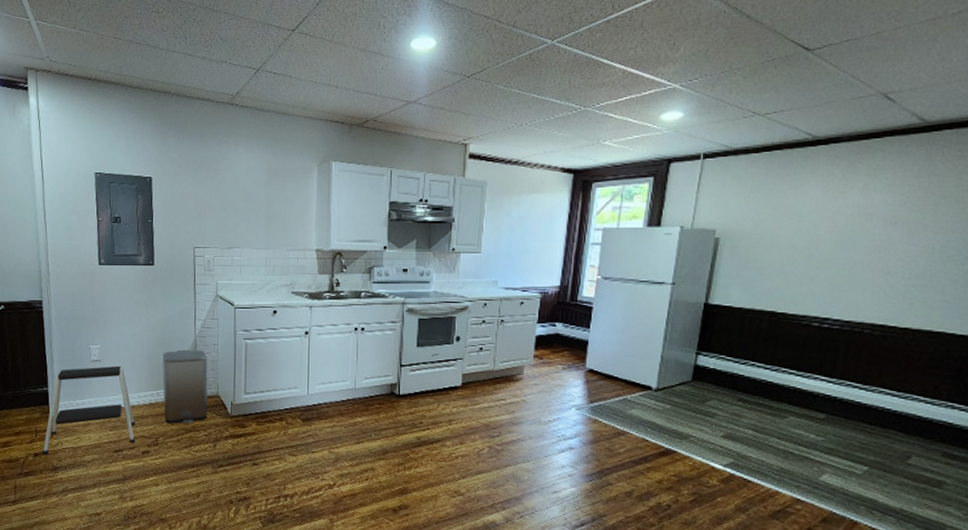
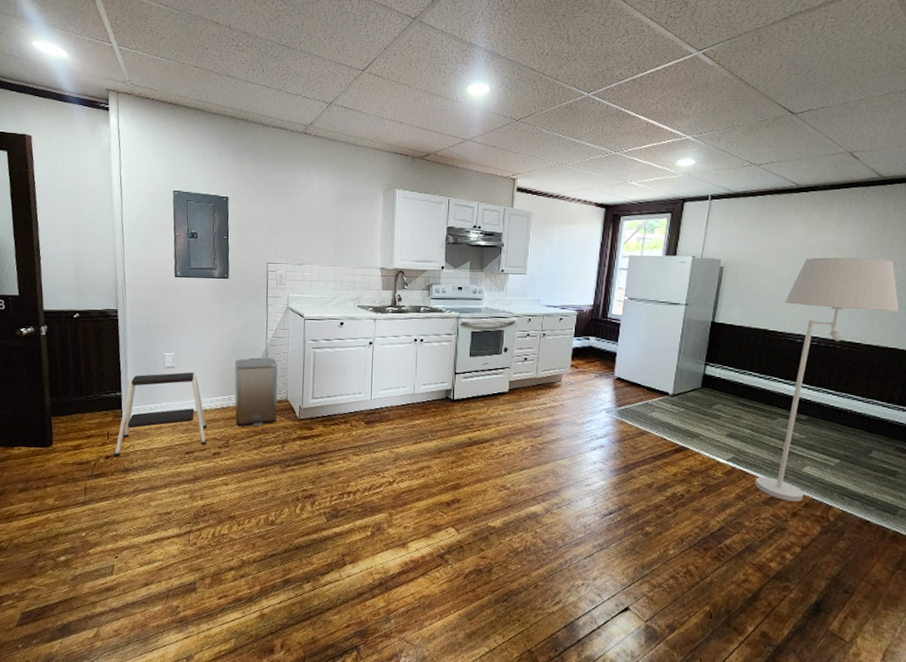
floor lamp: none [759,223,948,516] -> present [755,257,899,502]

